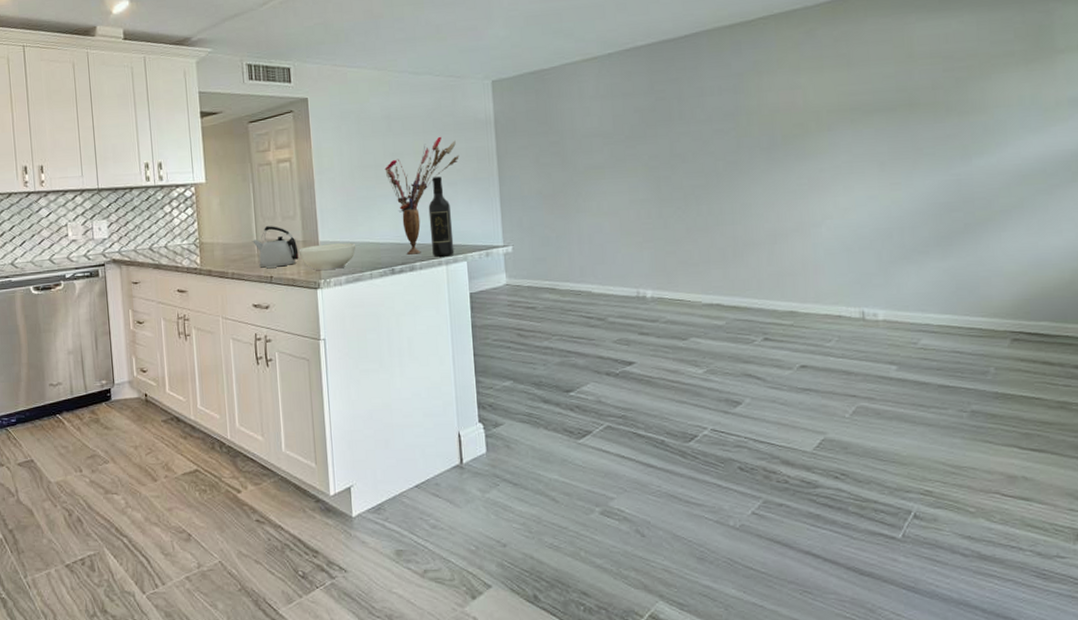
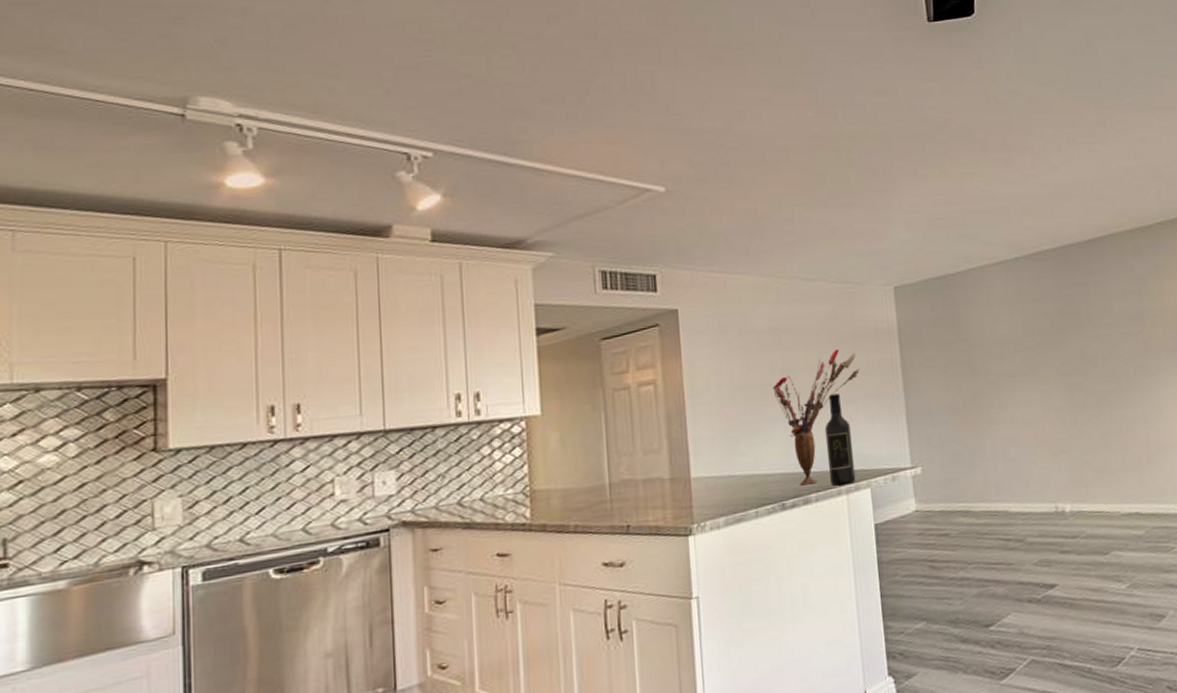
kettle: present [251,226,299,269] -> none [602,463,665,517]
bowl: present [298,242,356,271] -> none [664,476,738,514]

